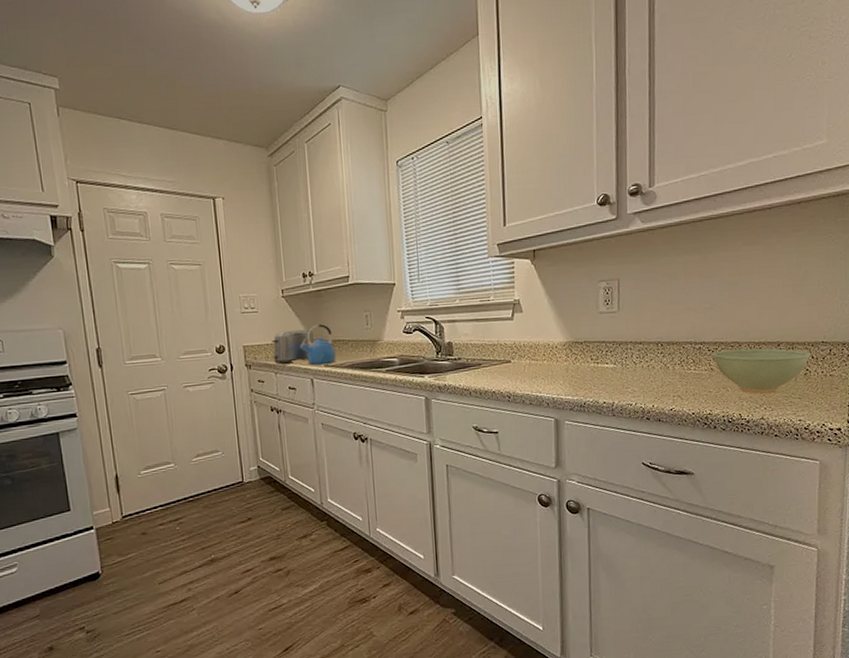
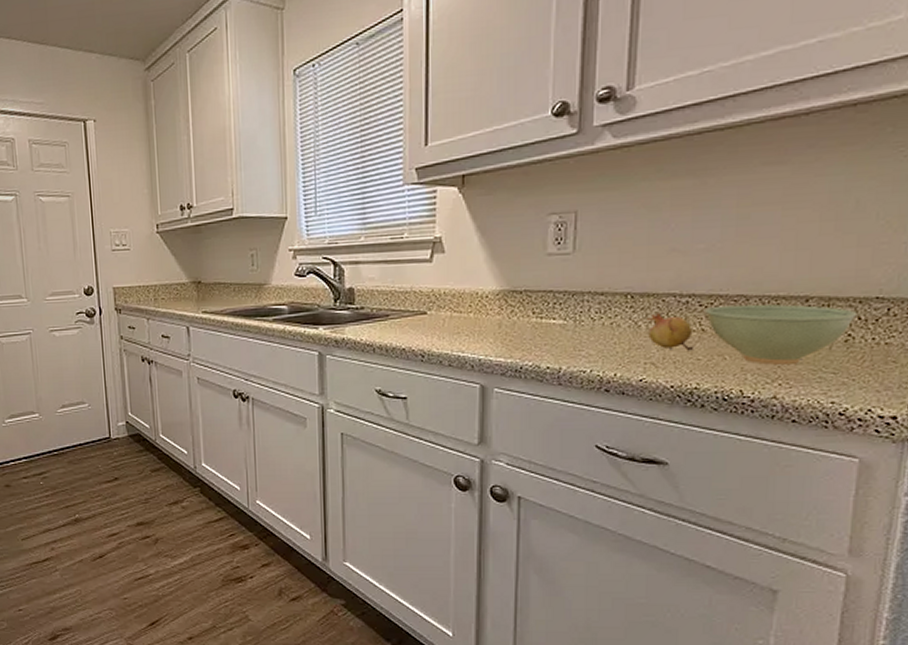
toaster: present [271,329,315,364] -> none [144,270,192,309]
kettle: present [299,324,336,365] -> none [175,264,216,310]
fruit: none [673,355,706,385] -> present [647,311,693,351]

